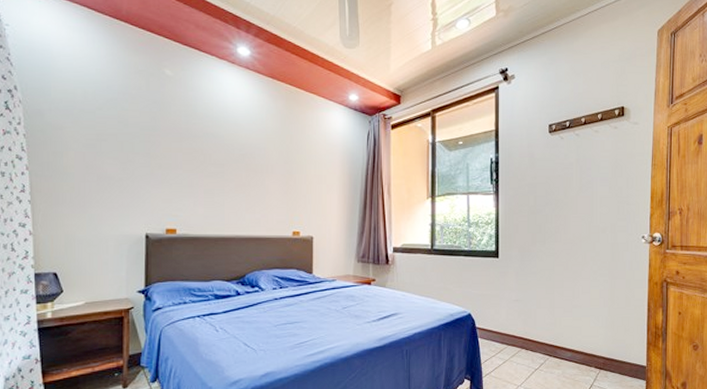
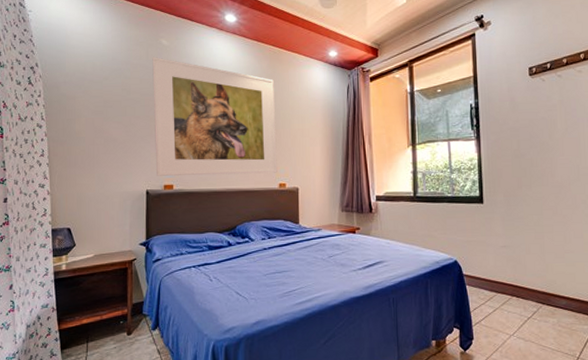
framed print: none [154,88,291,220] -> present [152,57,278,176]

